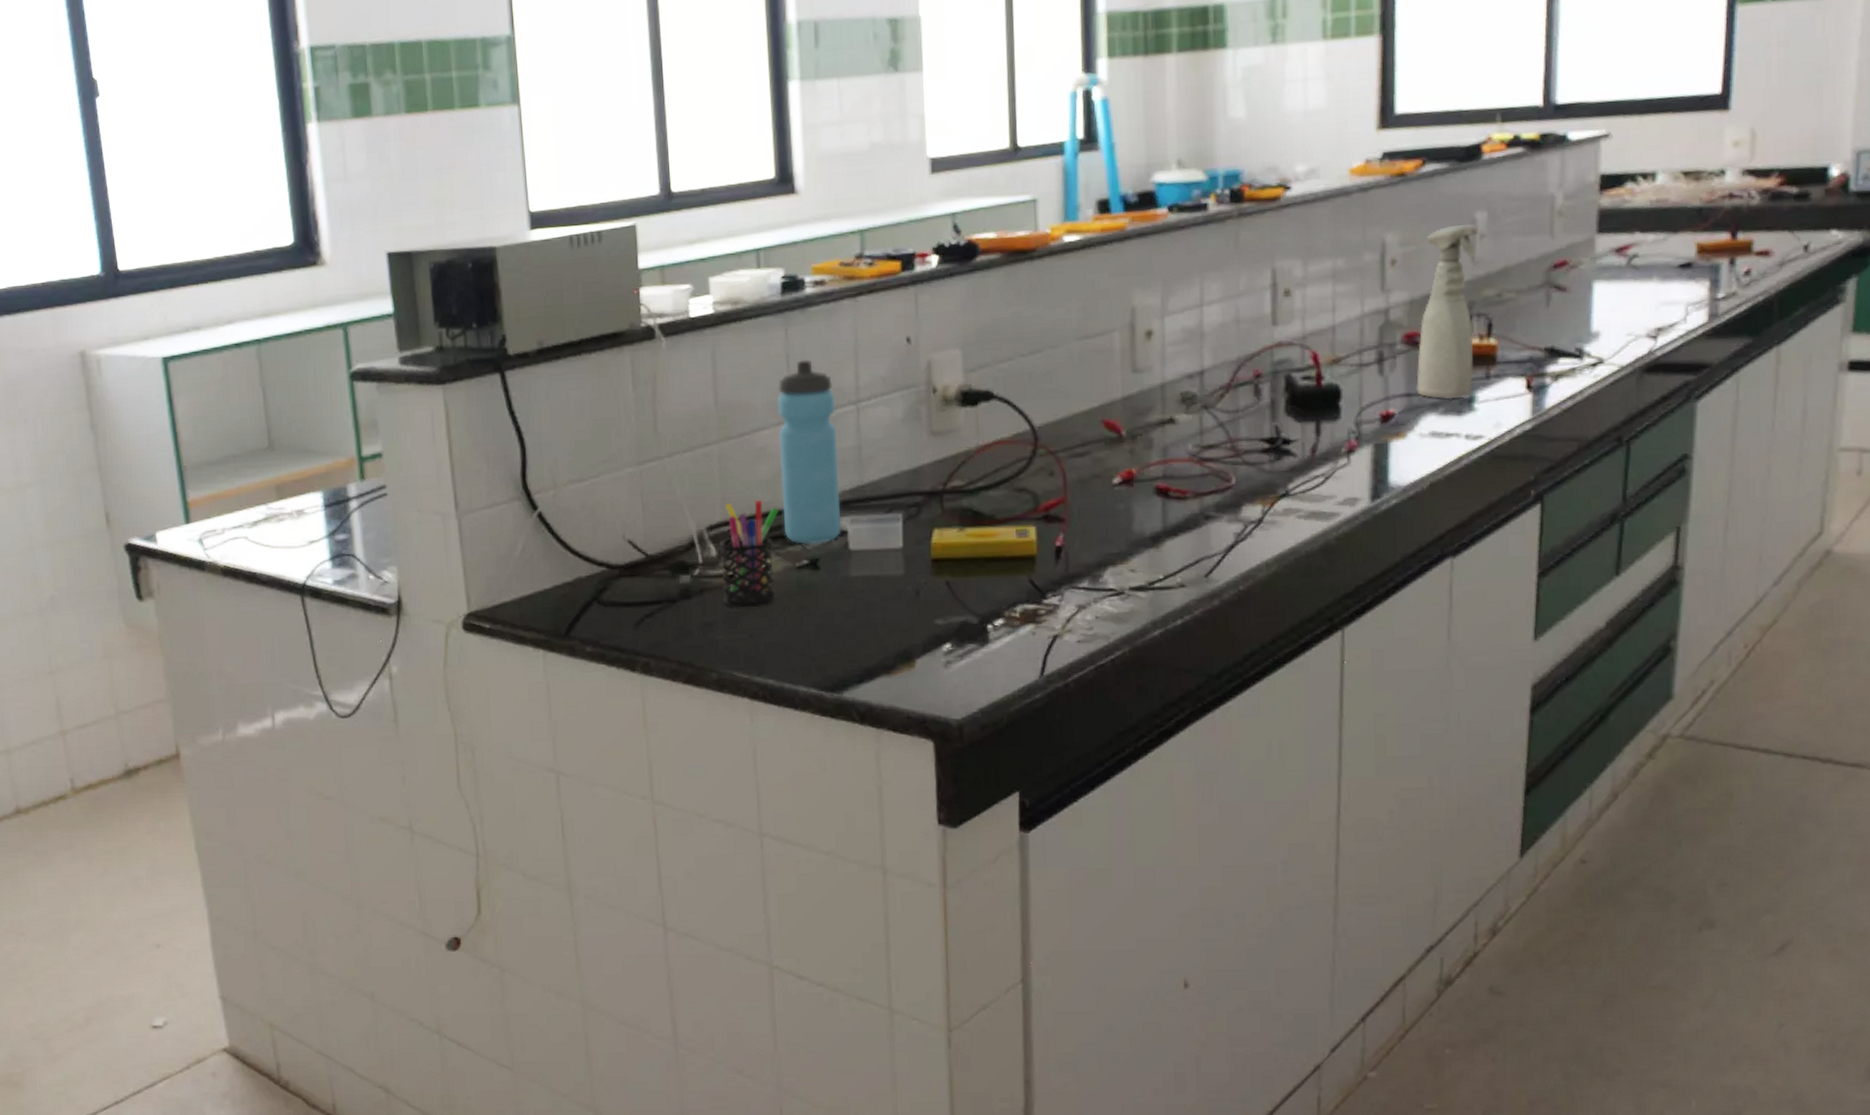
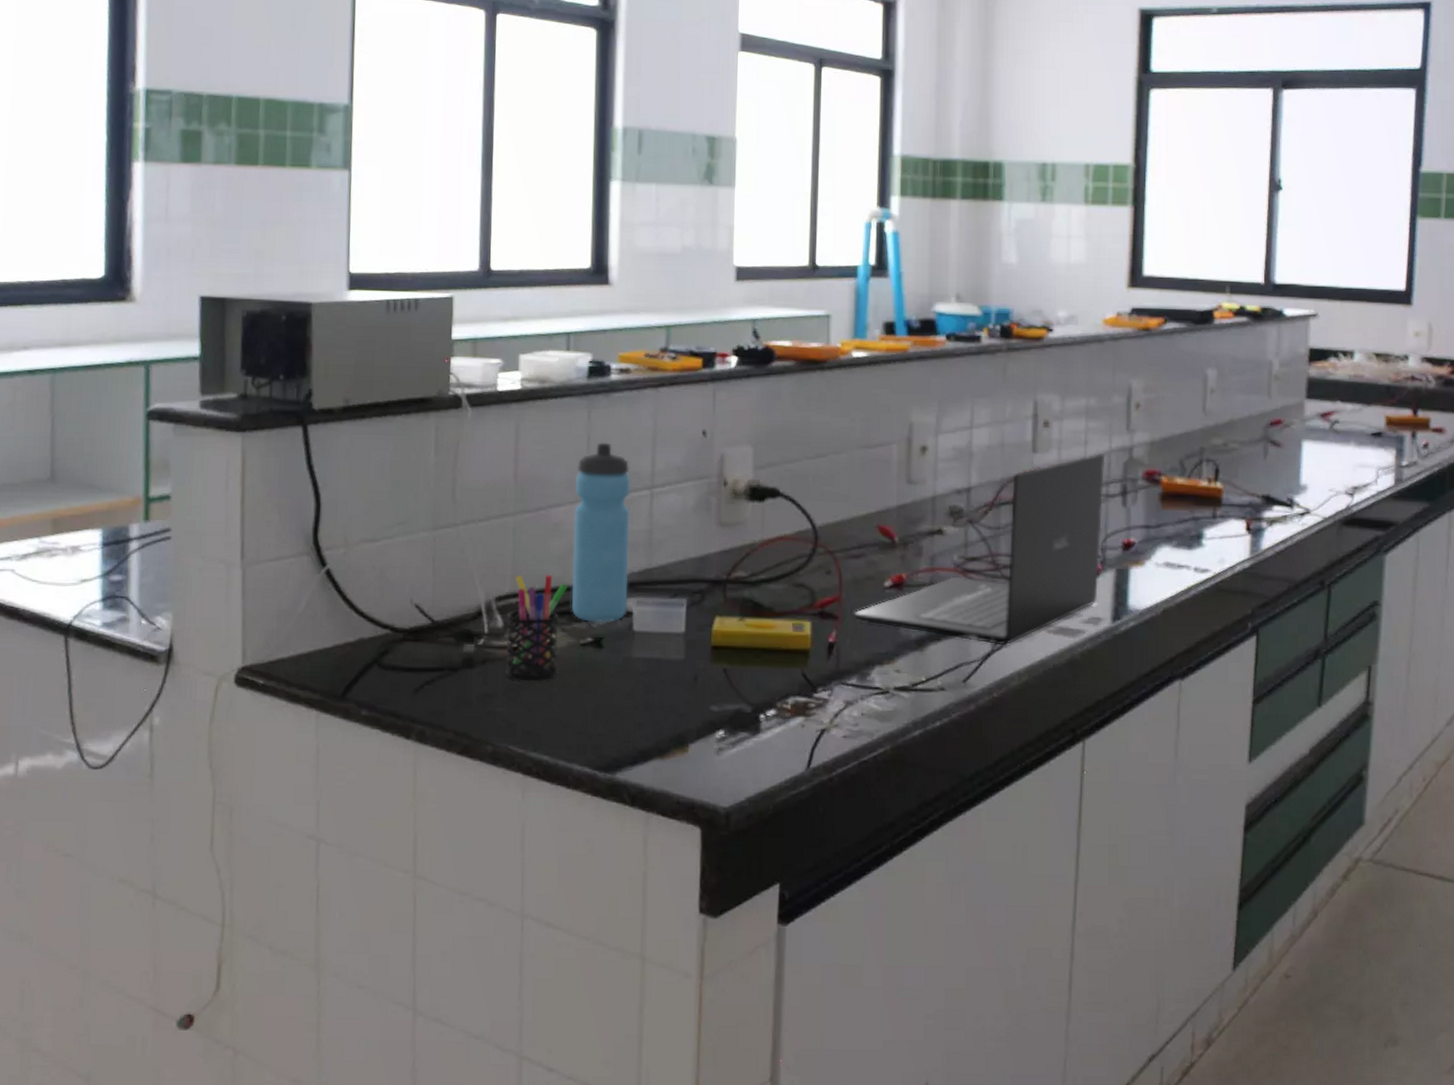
laptop: none [1081,318,1358,536] -> present [854,452,1105,646]
spray bottle: present [1416,224,1478,399] -> none [1154,379,1209,534]

